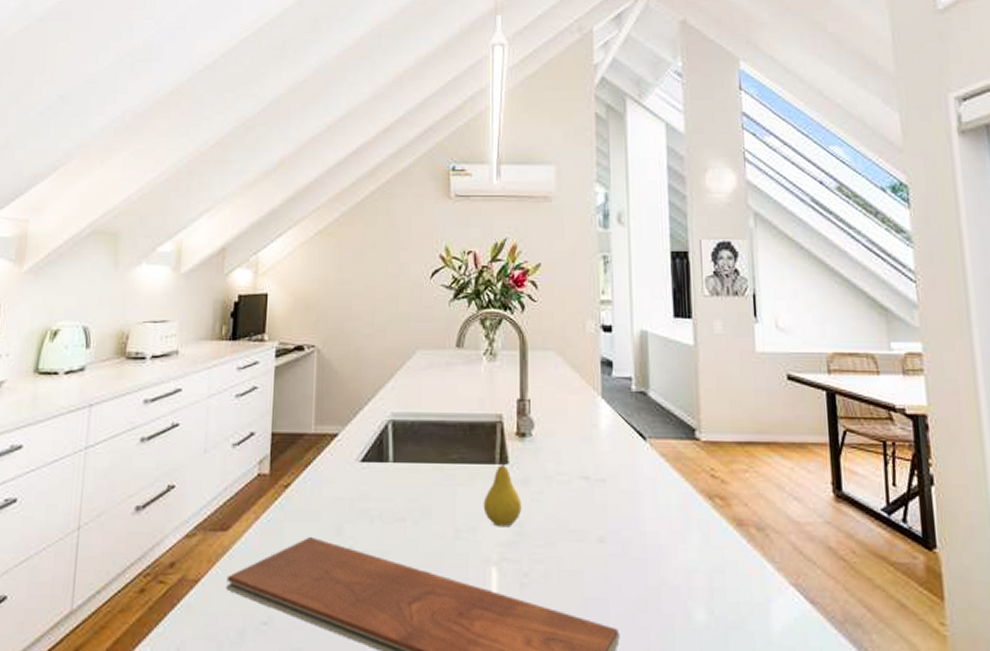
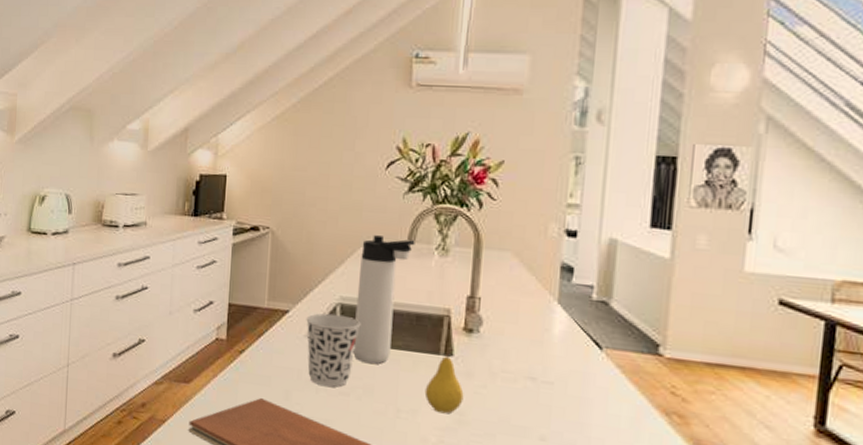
cup: none [356,432,414,515] -> present [306,313,361,387]
thermos bottle: none [407,345,463,481] -> present [353,235,415,364]

